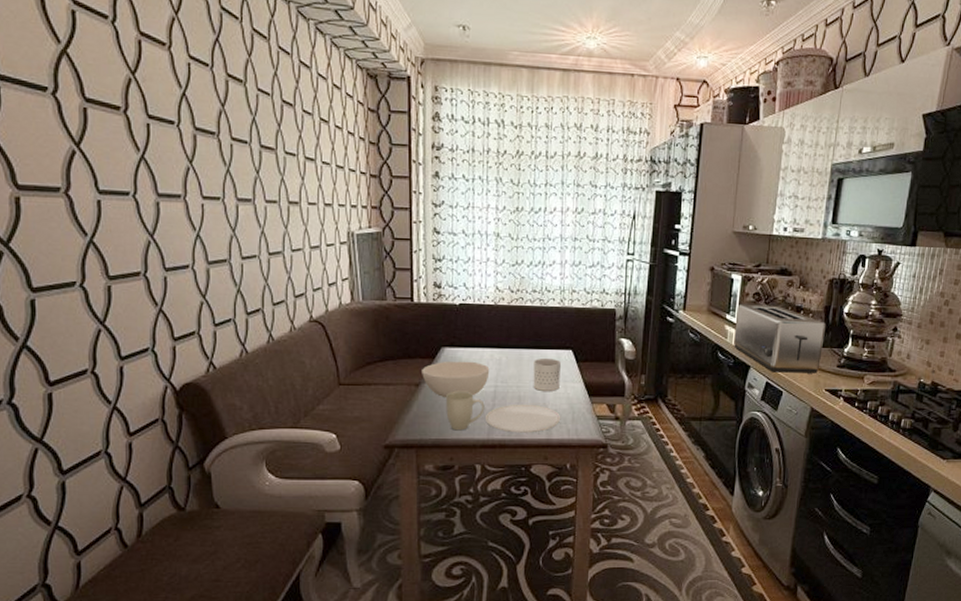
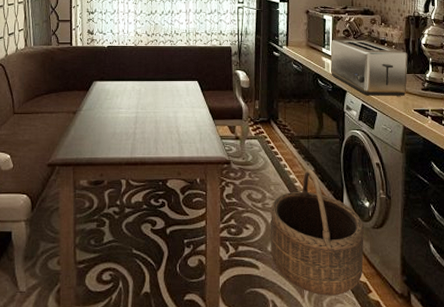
bowl: present [422,361,490,398] -> none [78,92,132,123]
mug: present [446,392,485,431] -> none [97,118,128,151]
plate: present [486,404,561,433] -> none [129,127,191,152]
mug: present [533,357,561,391] -> none [167,88,189,116]
basket: none [647,455,755,589] -> present [270,169,365,296]

